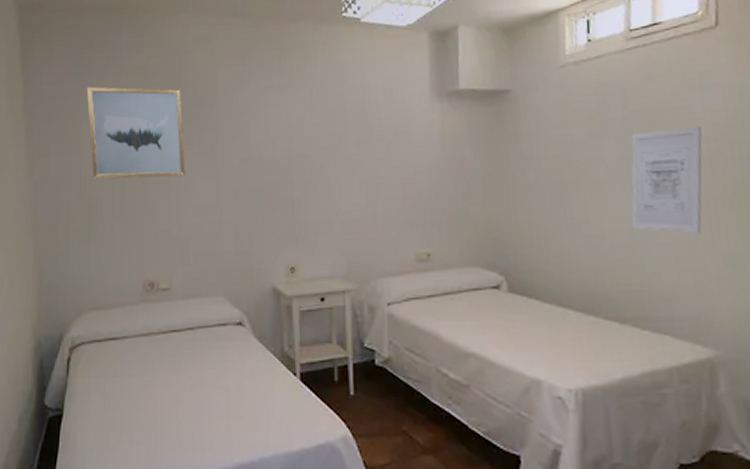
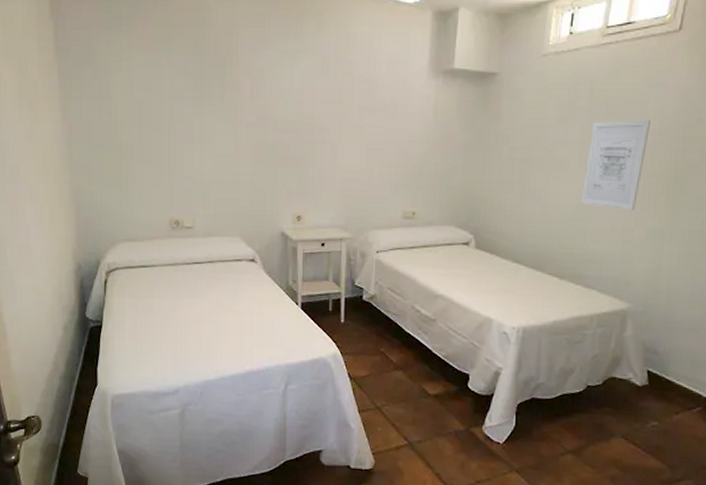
wall art: present [87,86,186,179] -> none [116,35,208,129]

